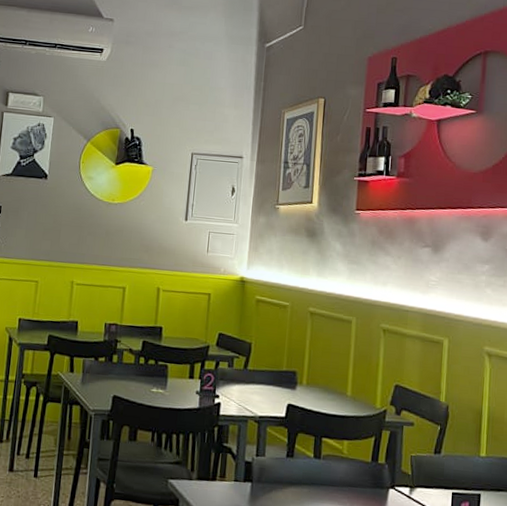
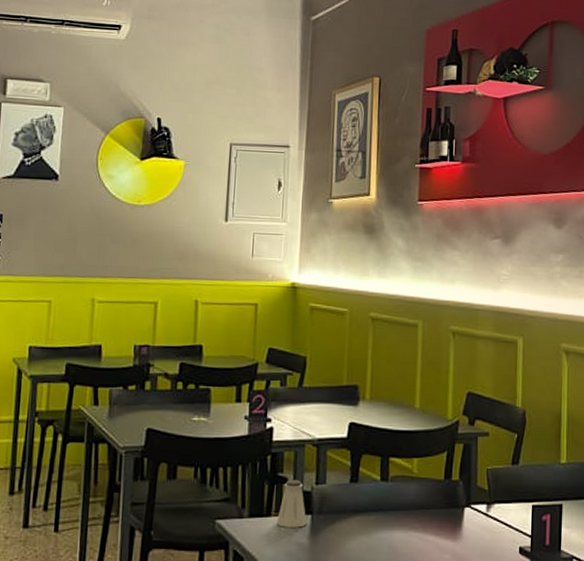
saltshaker: none [221,450,247,493] -> present [276,480,307,528]

